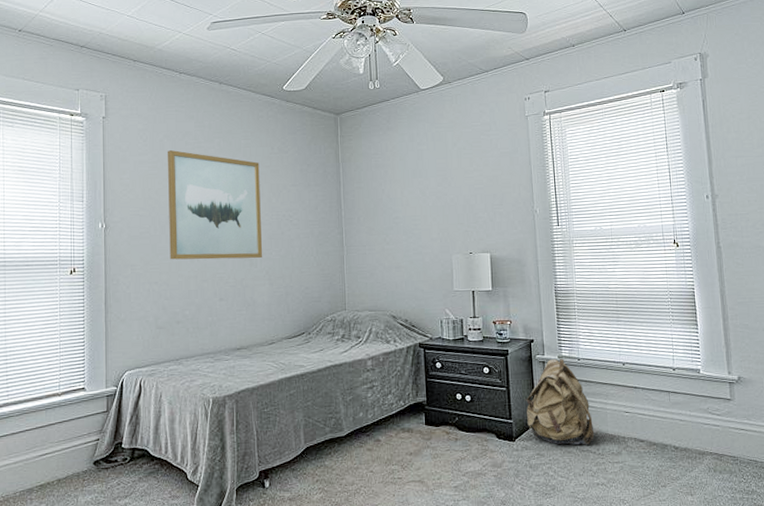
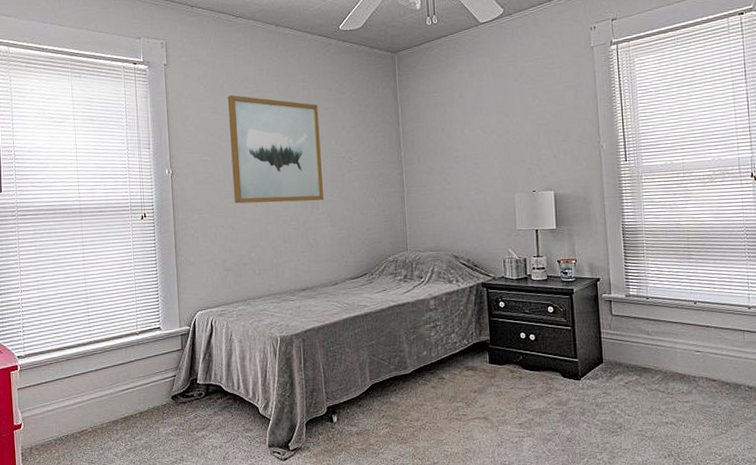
backpack: present [525,359,595,445] -> none [591,298,664,384]

